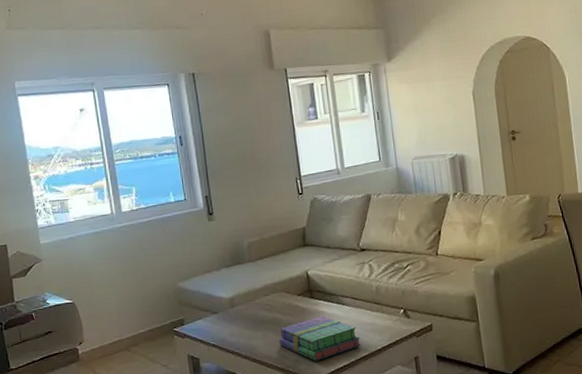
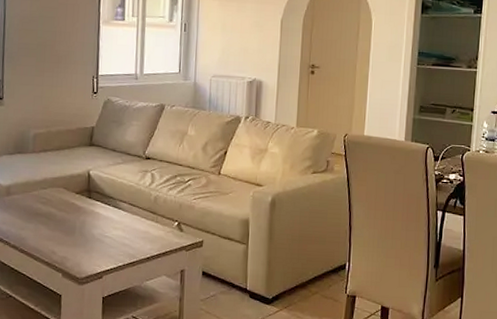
books: present [278,316,361,361] -> none [49,217,131,260]

